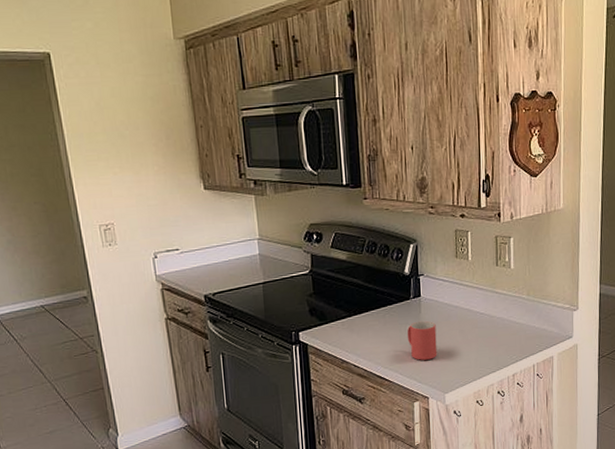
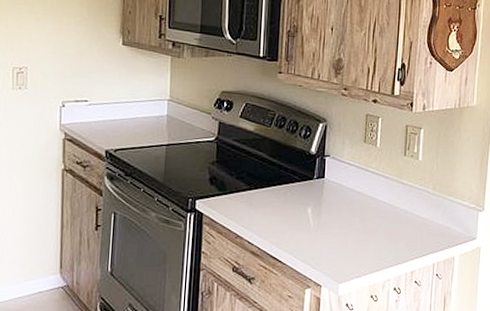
mug: present [407,320,437,360] -> none [306,203,337,245]

